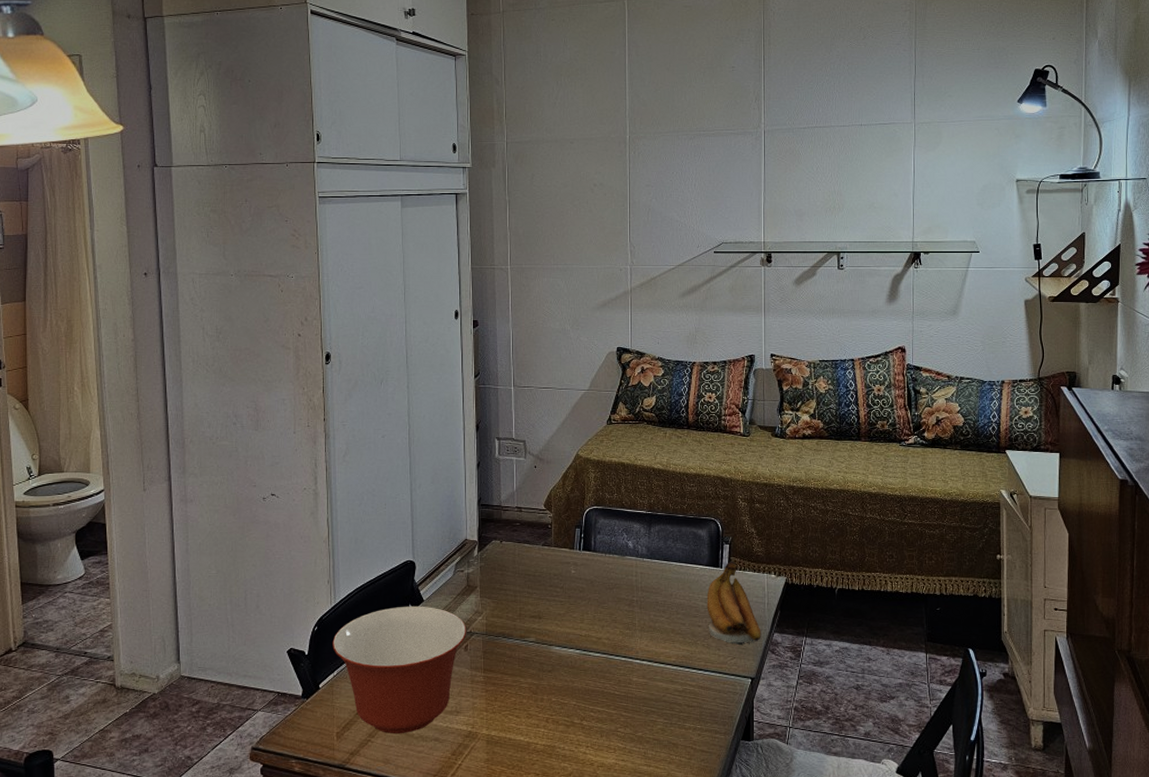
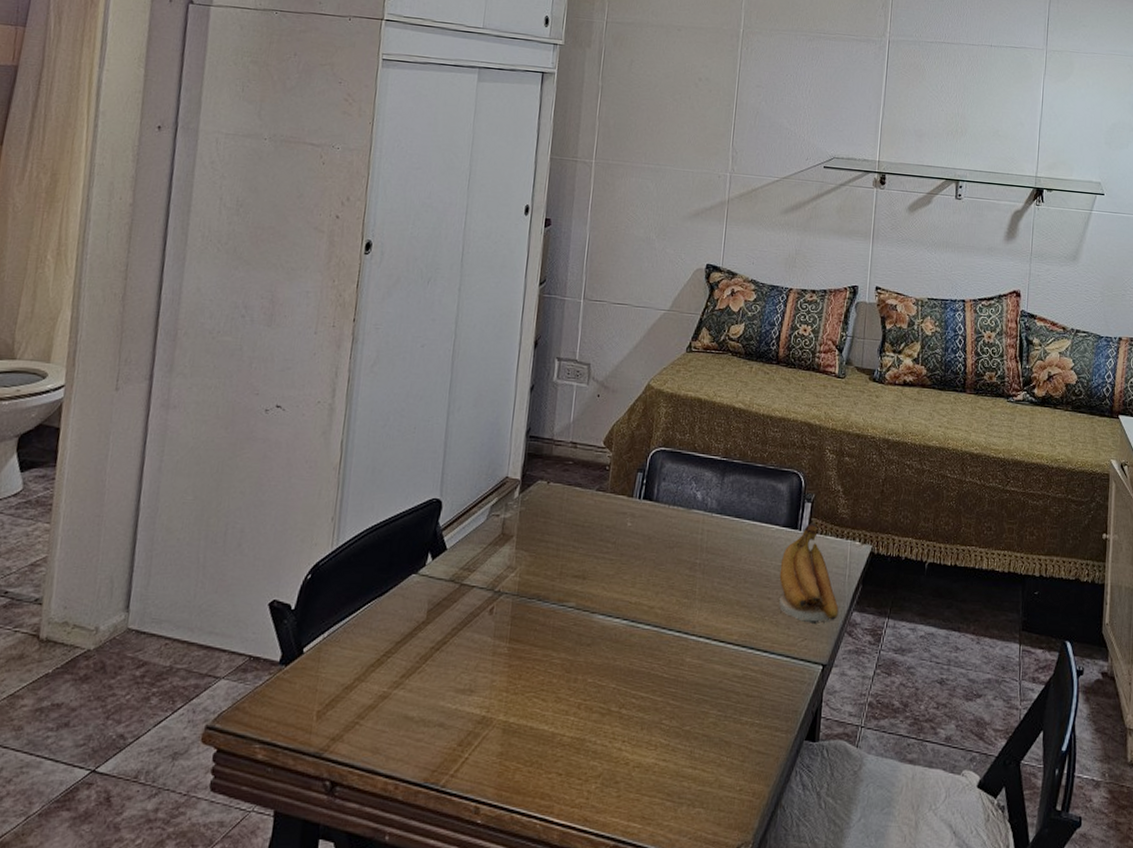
mixing bowl: present [332,606,467,734] -> none [326,554,495,717]

